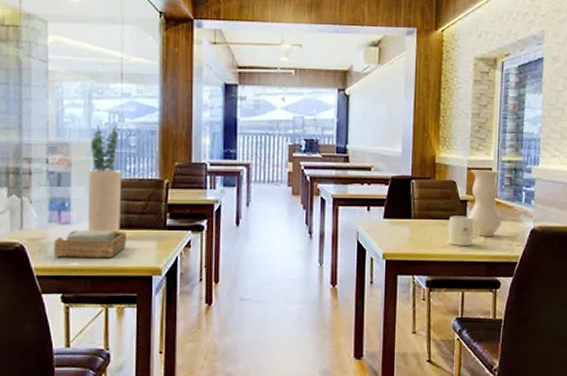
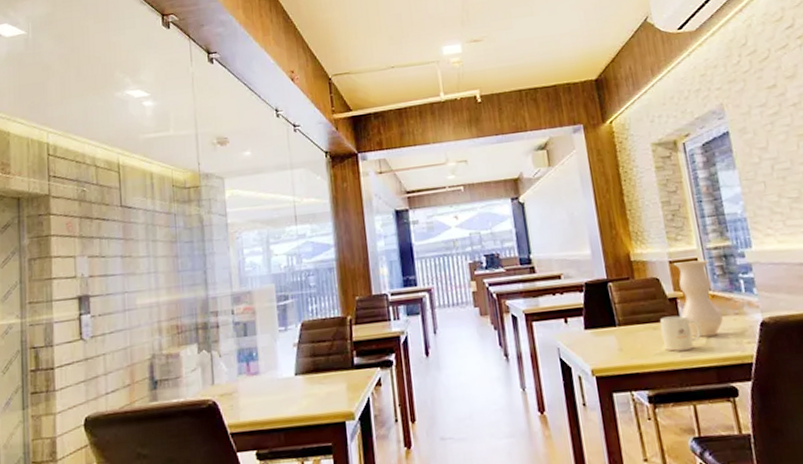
napkin holder: present [53,229,126,259] -> none [244,376,316,411]
vase: present [87,122,122,233] -> none [272,264,309,379]

